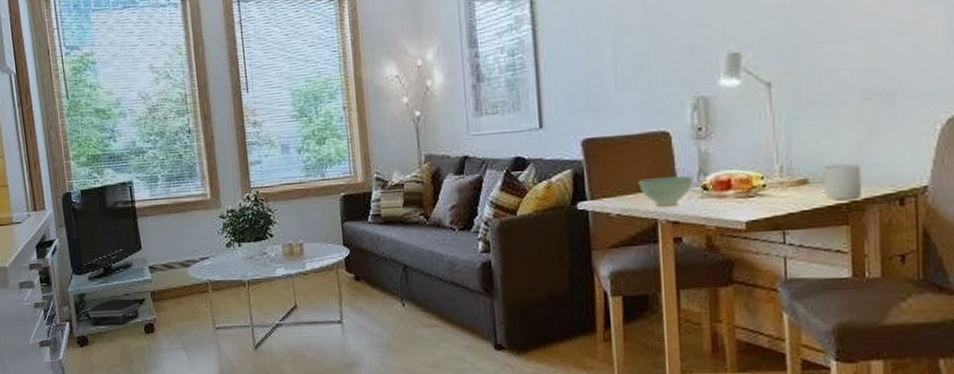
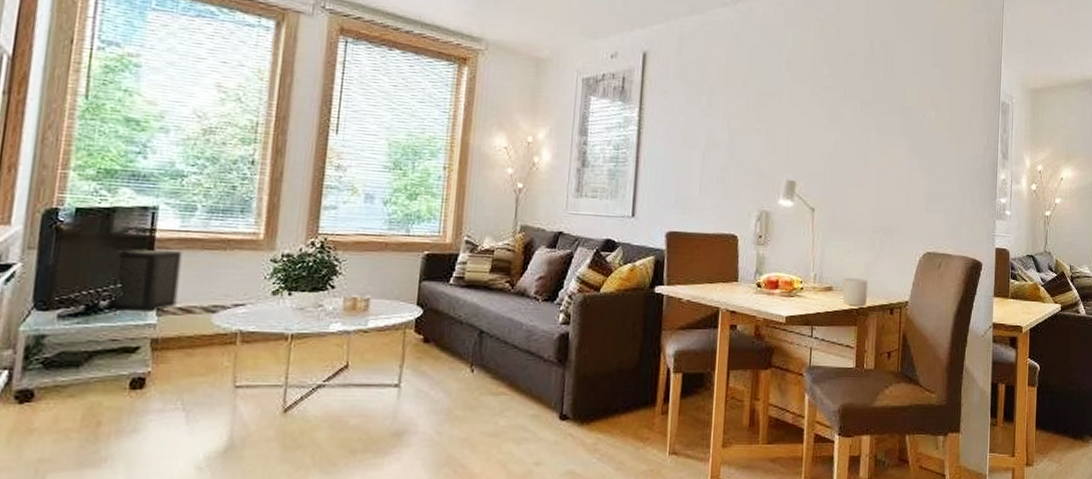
wireless router: present [87,298,140,325] -> none [43,344,131,377]
speaker: none [113,217,161,271] -> present [107,249,183,311]
bowl: present [638,175,694,208] -> none [708,272,751,299]

